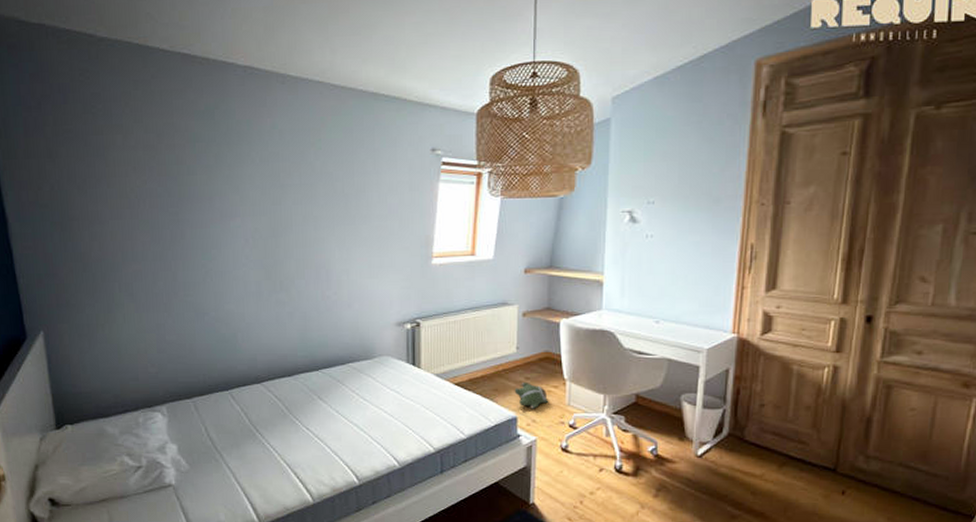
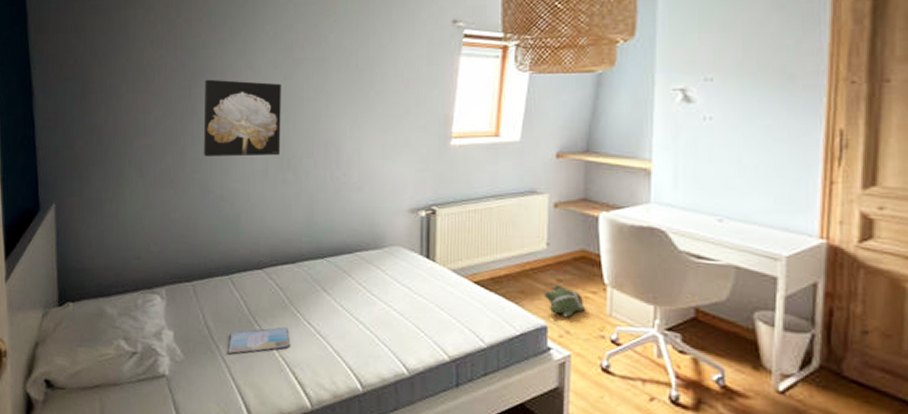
wall art: none [193,205,273,280] -> present [203,79,281,157]
book: none [232,433,291,462] -> present [228,327,291,355]

